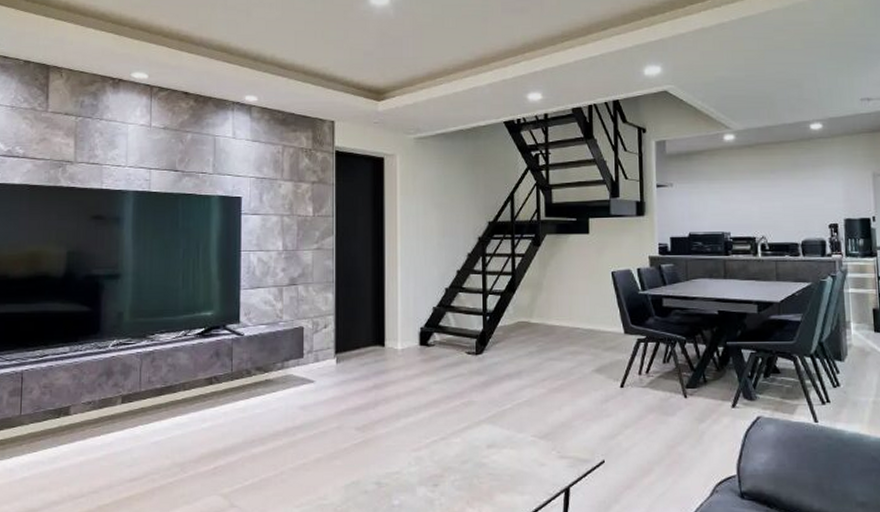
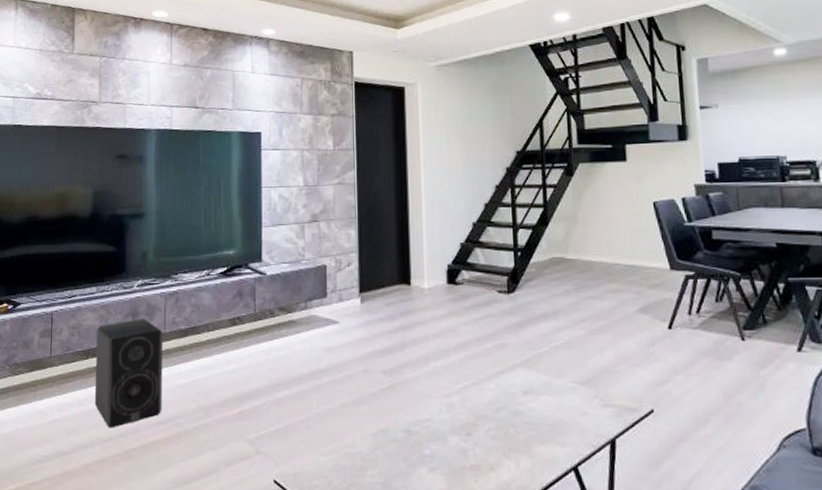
speaker: none [66,378,138,485] -> present [94,319,163,428]

